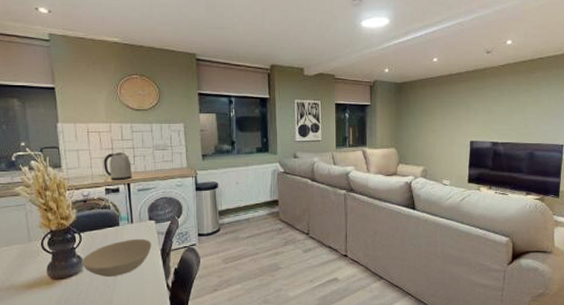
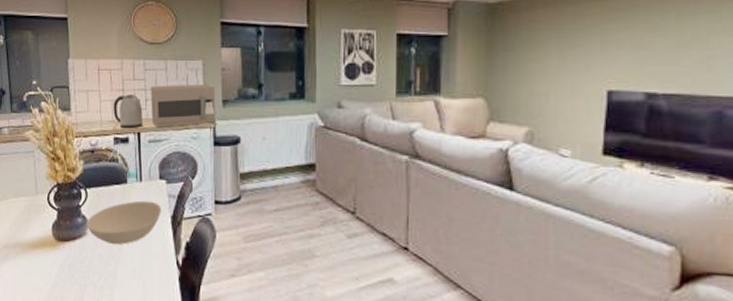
microwave: none [138,142,197,178] -> present [151,84,216,128]

